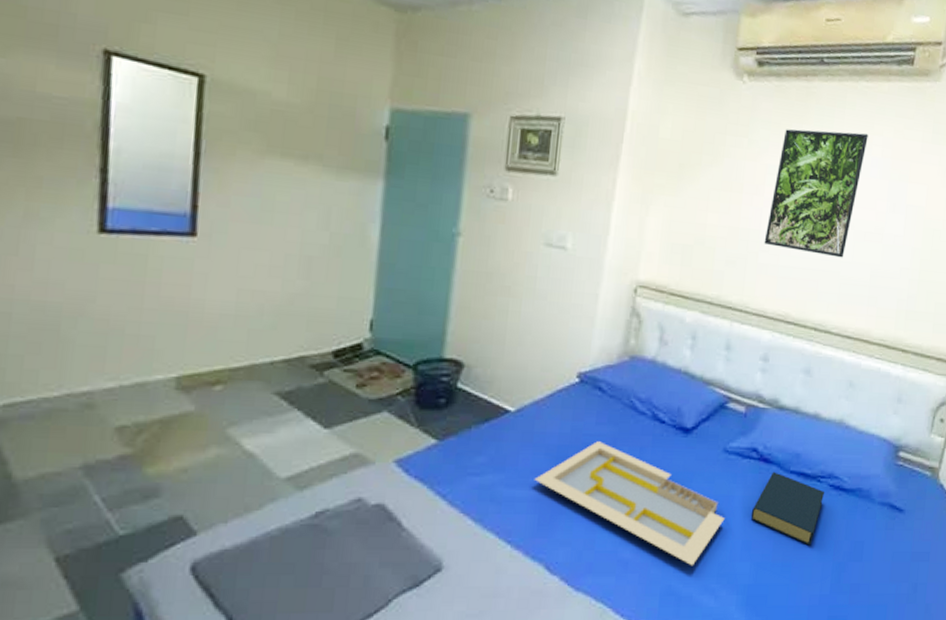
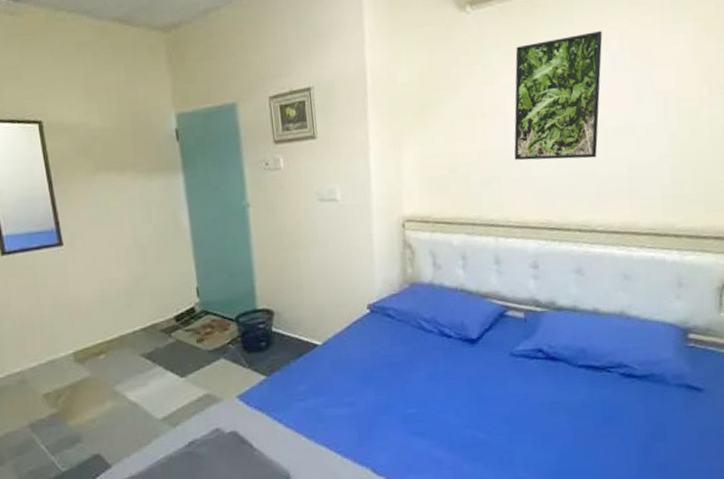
serving tray: present [534,441,725,566] -> none [348,360,523,459]
hardback book: present [750,471,825,546] -> none [546,368,617,432]

